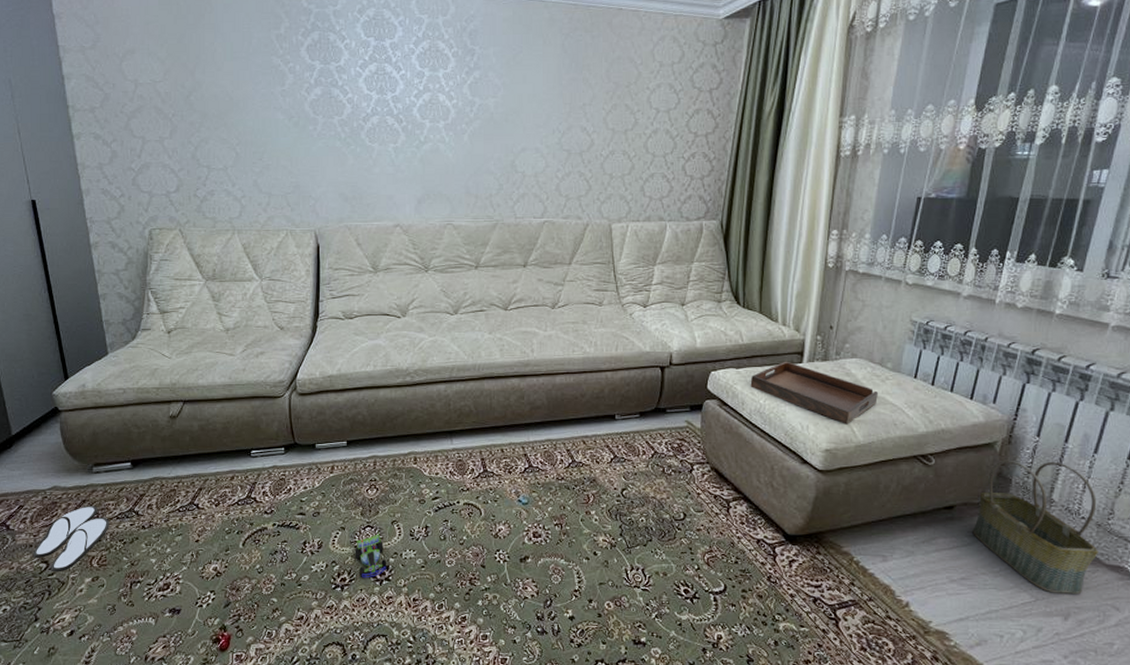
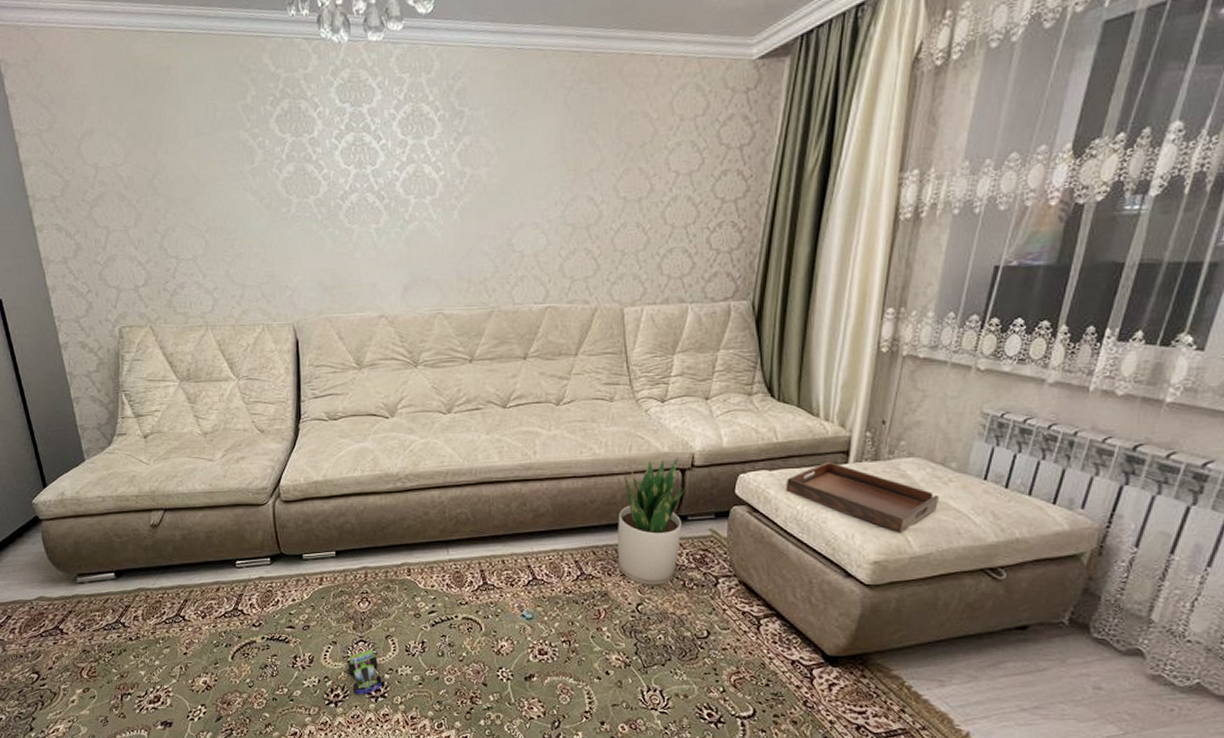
slippers: present [32,506,110,572] -> none [23,616,97,683]
planter: none [604,357,664,471] -> present [617,458,685,585]
basket: present [972,459,1098,594] -> none [1050,573,1208,727]

